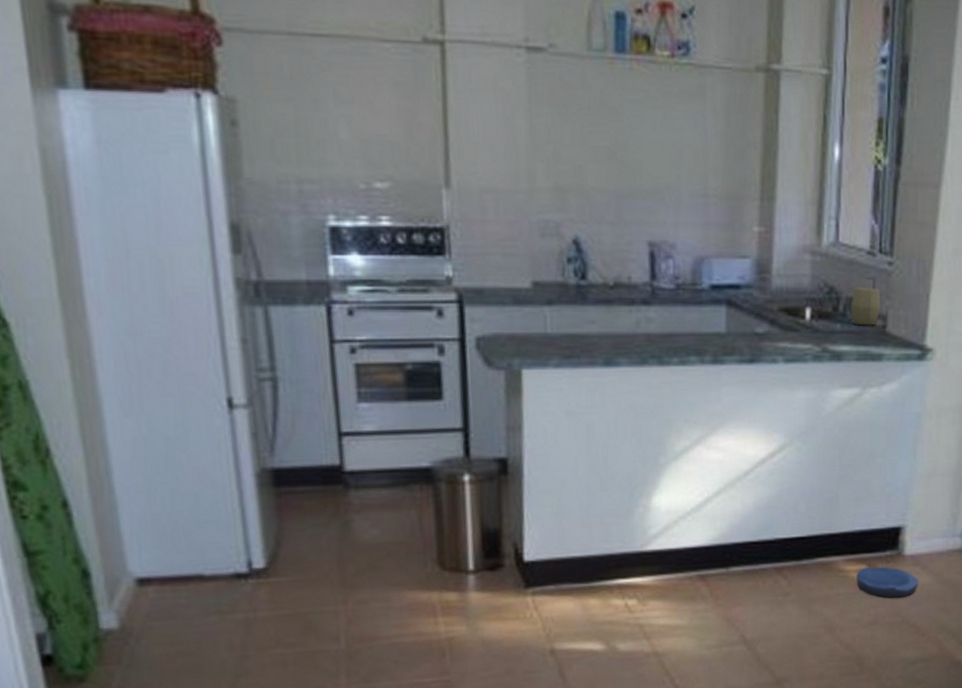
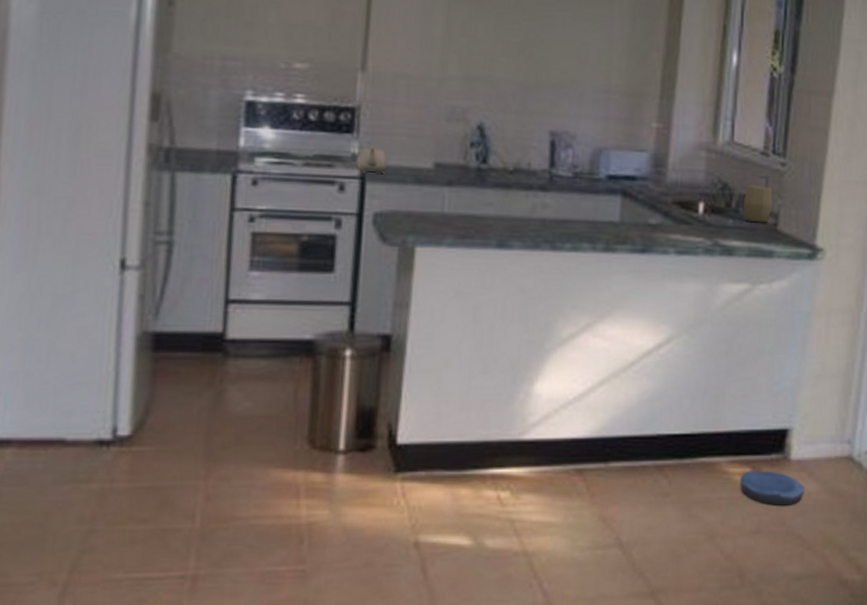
teapot: none [452,266,485,298] -> present [357,144,388,176]

